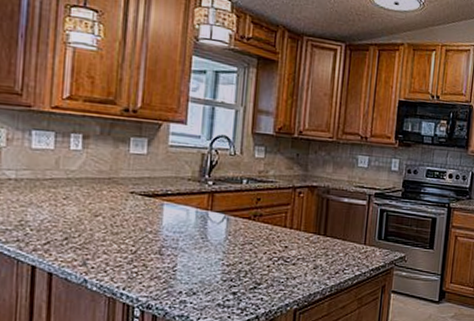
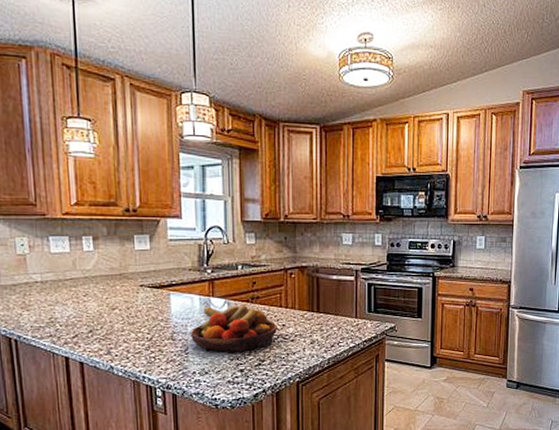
fruit bowl: none [181,220,280,273] -> present [191,304,279,352]

